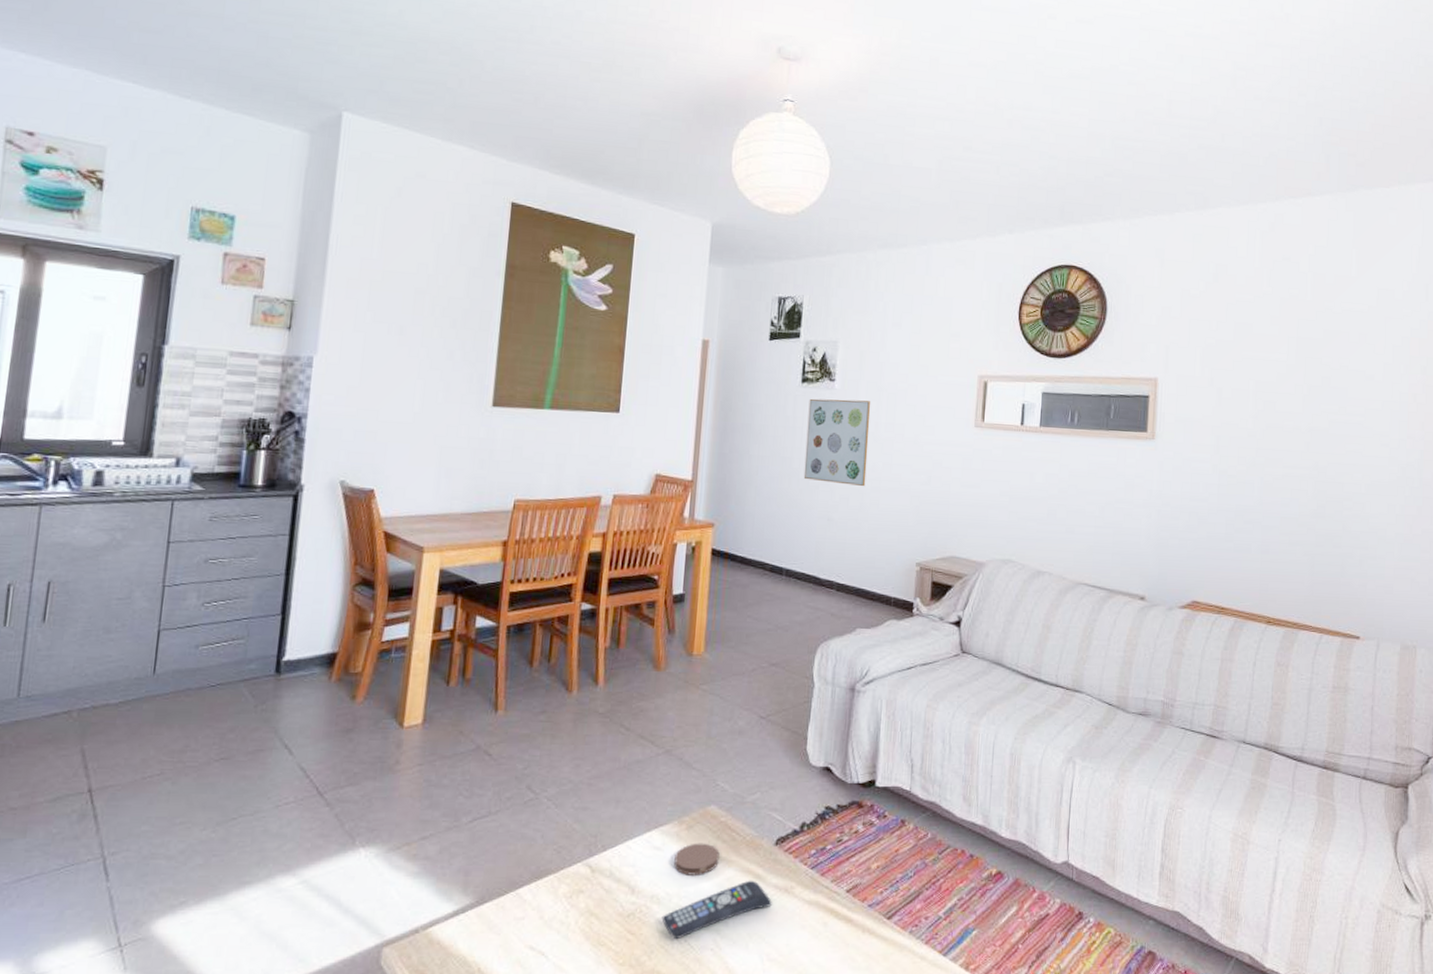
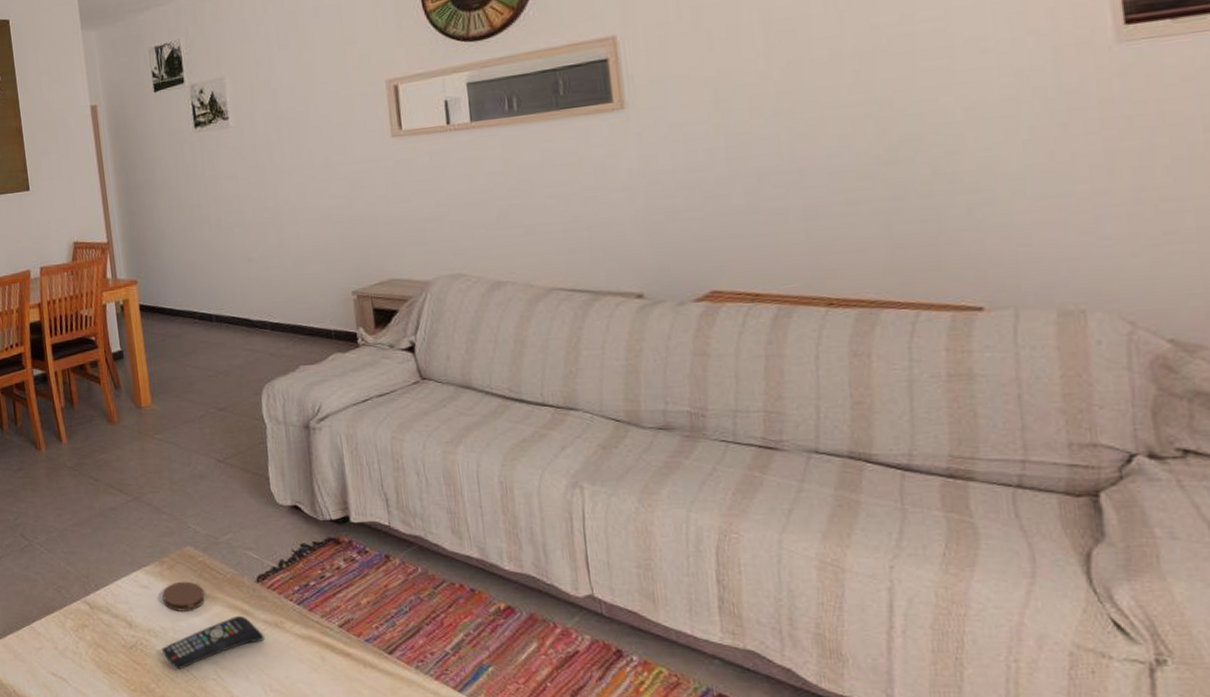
wall art: present [803,398,871,487] -> none [206,132,281,224]

